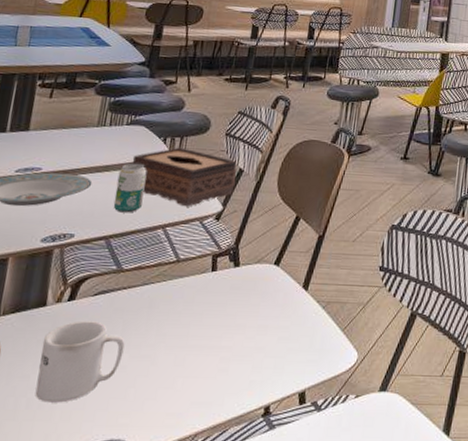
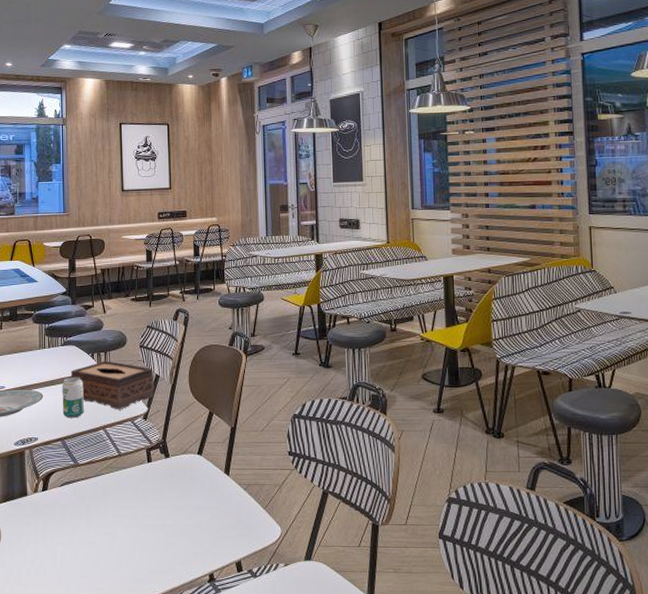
mug: present [35,321,125,403] -> none [30,506,91,571]

